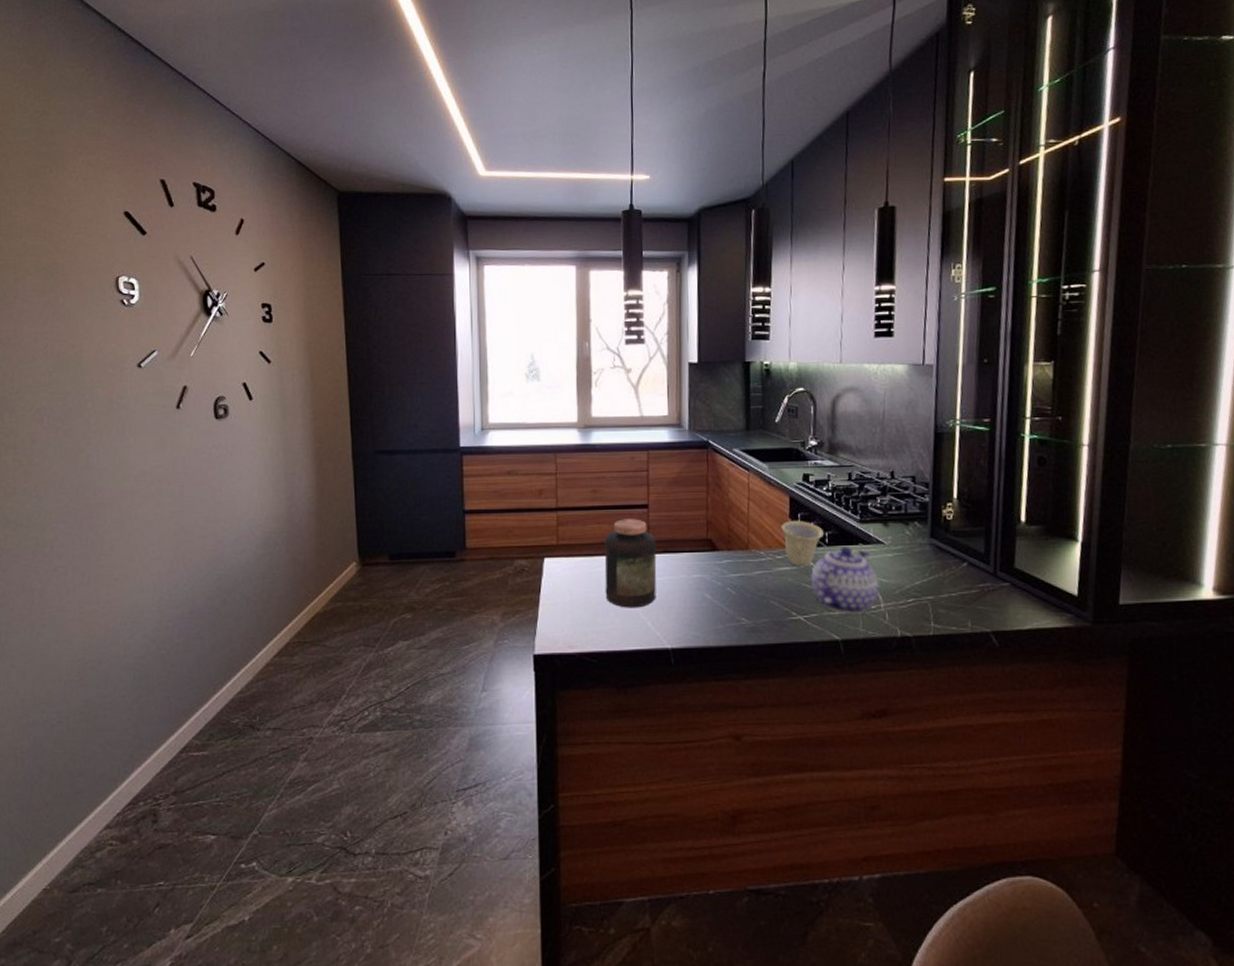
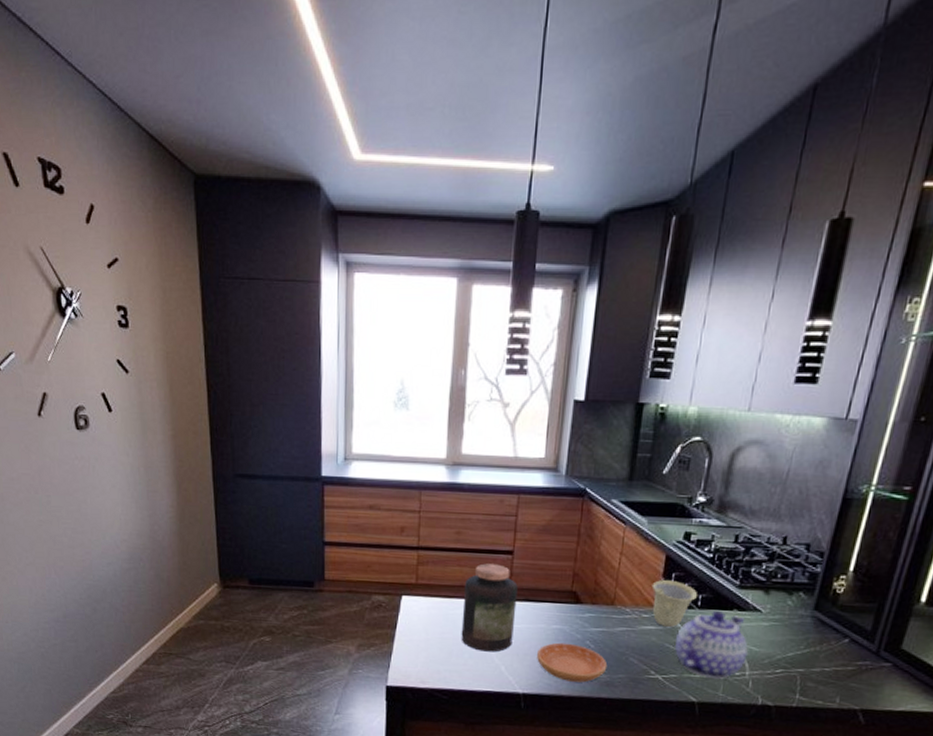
saucer: none [681,591,751,631] -> present [537,642,608,683]

